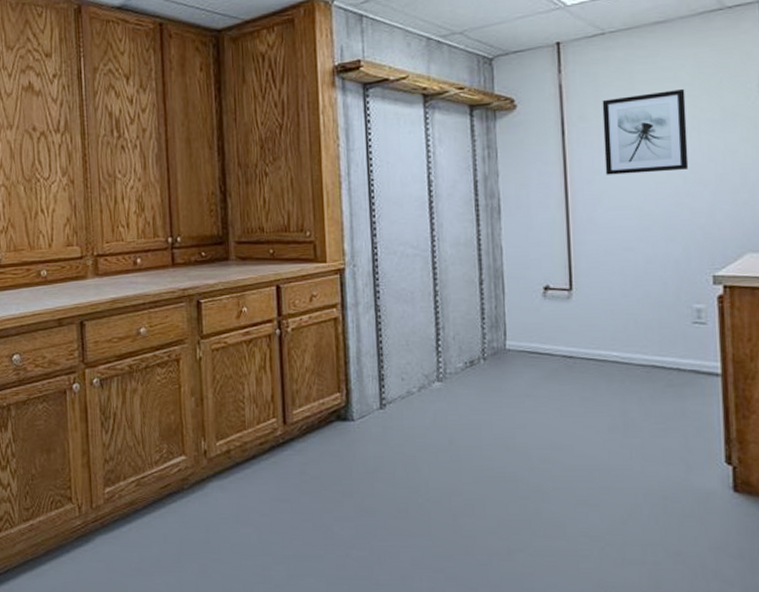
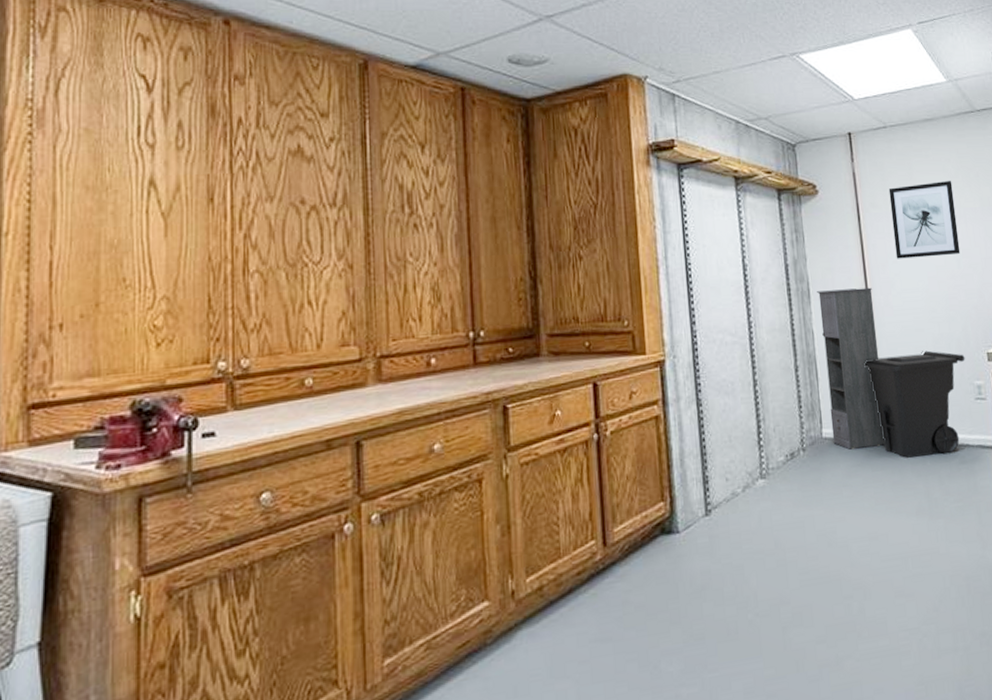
storage cabinet: none [509,204,577,362] -> present [817,287,885,450]
trash can: none [558,270,684,376] -> present [864,350,965,458]

